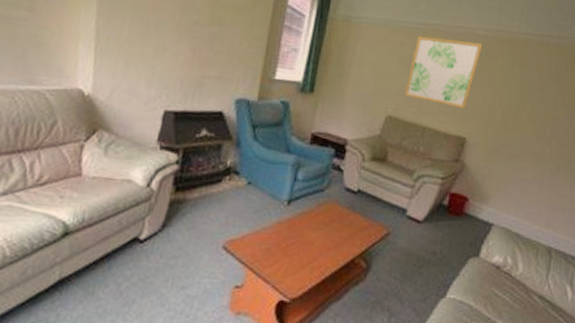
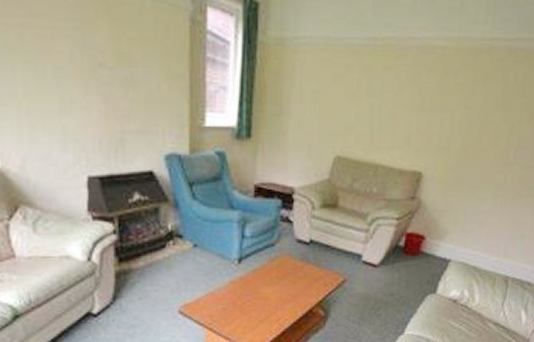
wall art: present [403,35,483,109] -> none [352,54,441,139]

